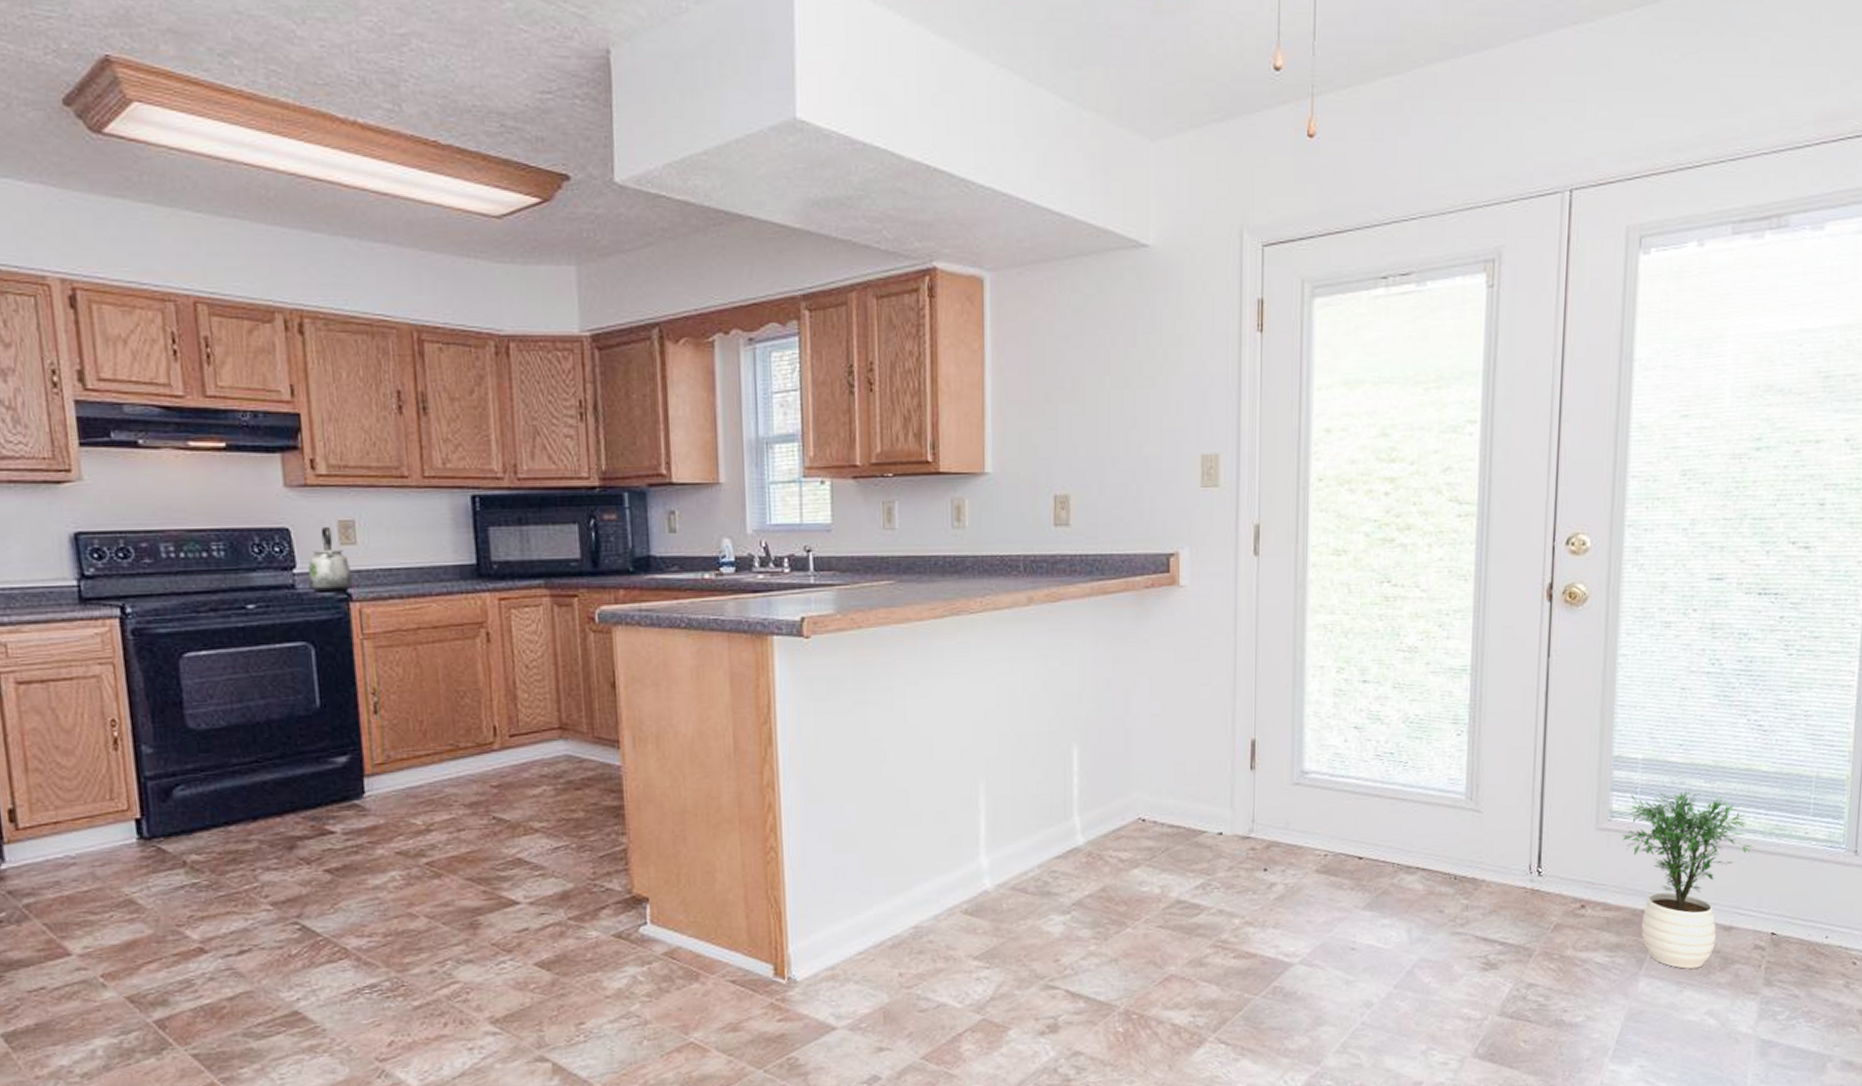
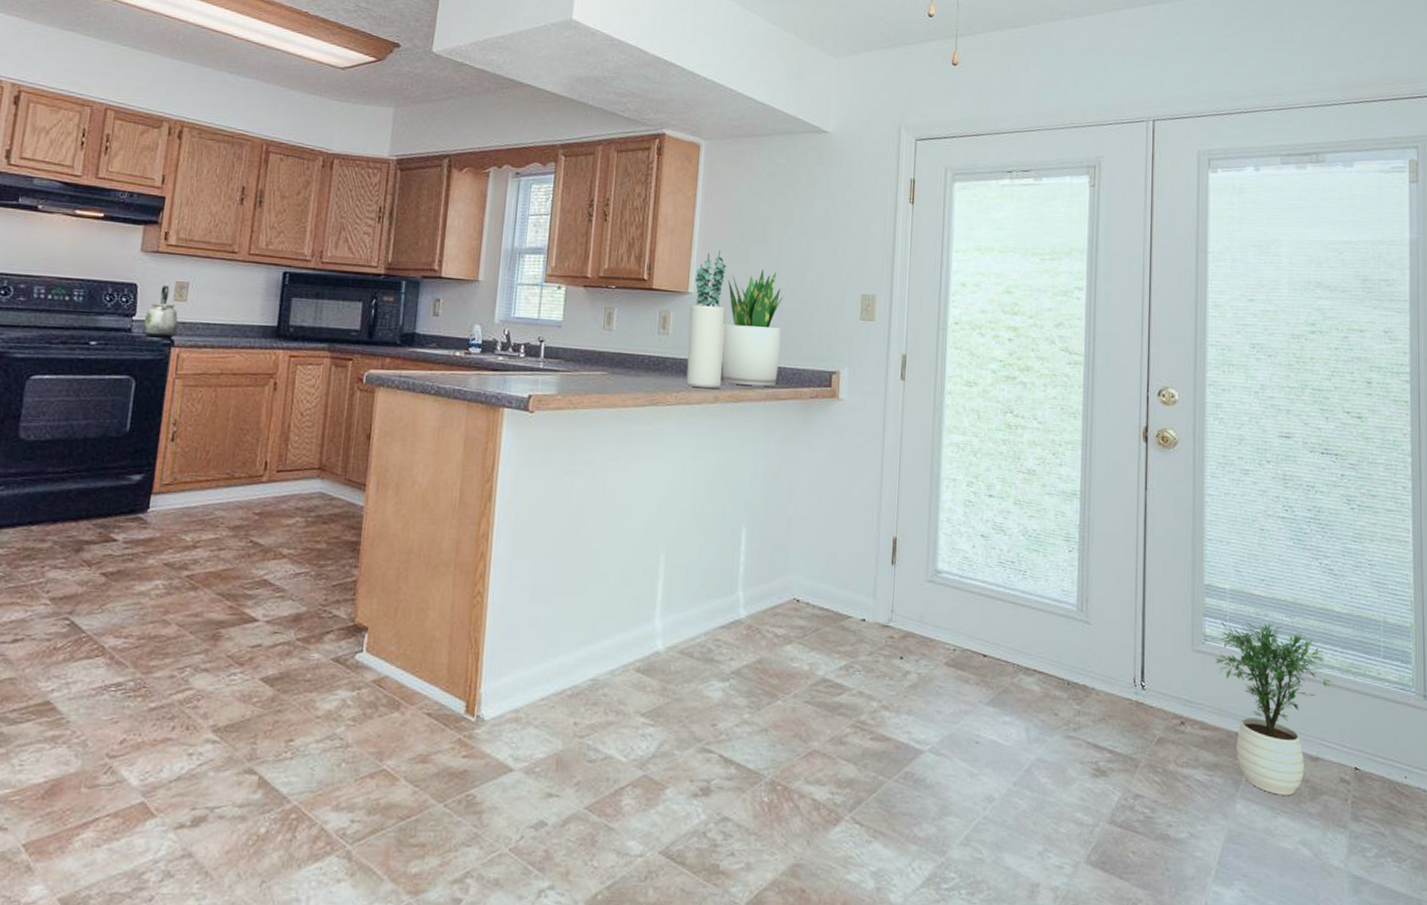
vase: none [989,416,1036,590] -> present [686,250,727,389]
planter: none [1032,435,1105,581] -> present [721,270,784,387]

